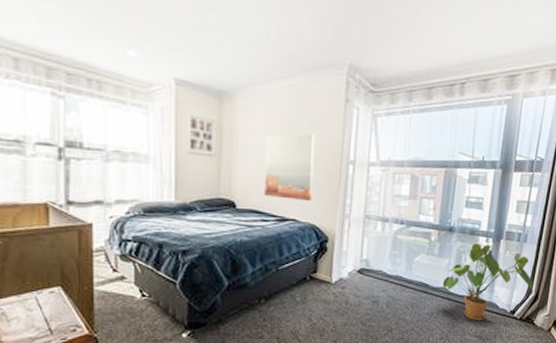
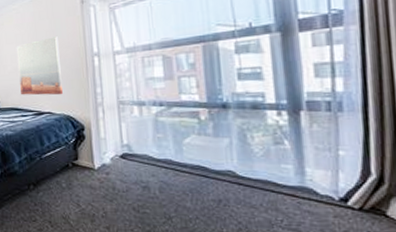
house plant: present [442,243,534,321] -> none [226,118,374,211]

